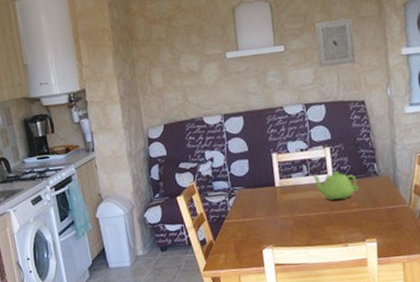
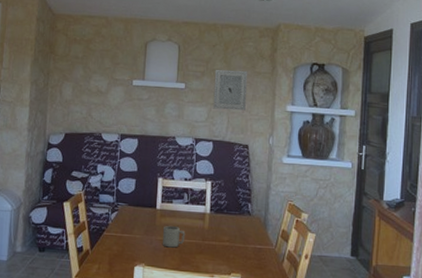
cup: none [285,201,311,225] -> present [162,225,186,248]
teapot: present [312,171,359,201] -> none [191,204,232,232]

